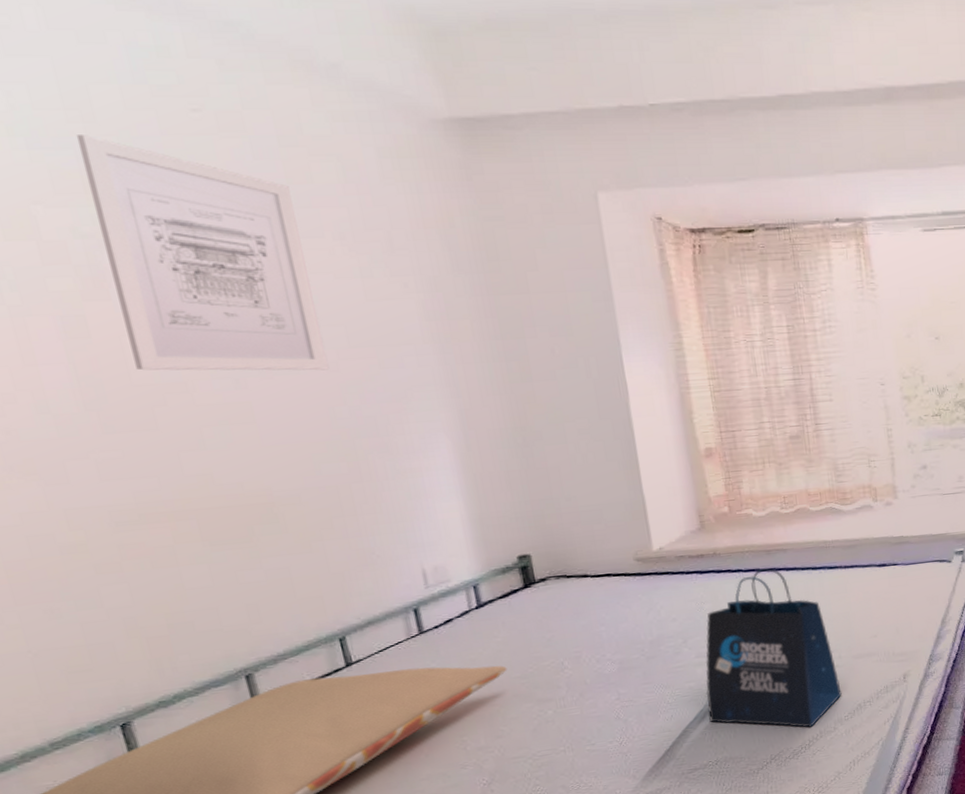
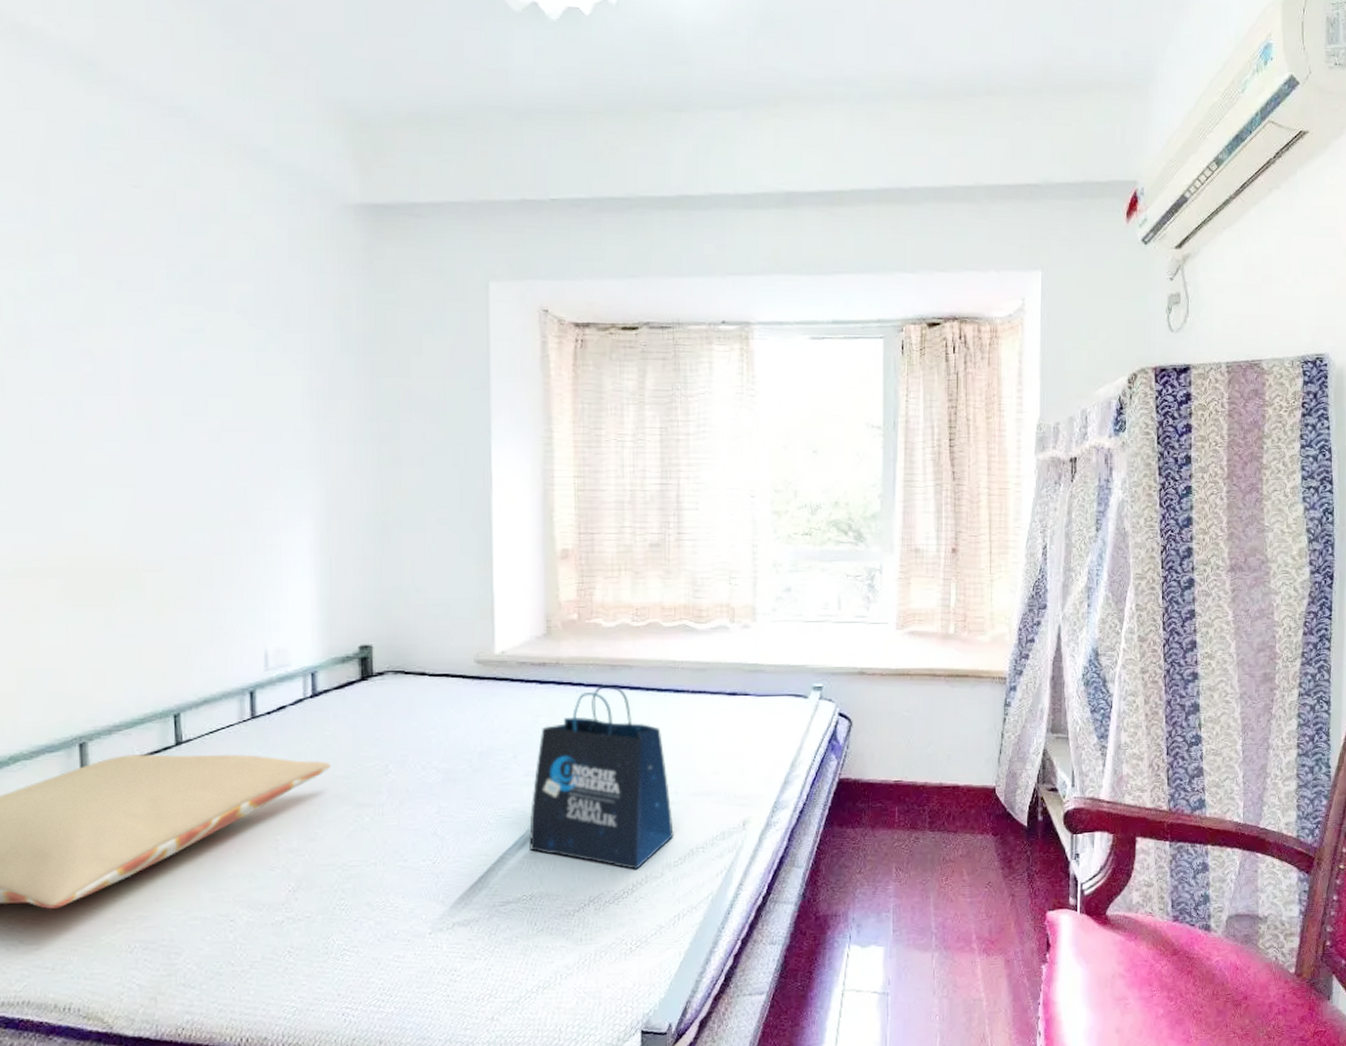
wall art: present [75,135,329,371] -> none [29,204,212,440]

